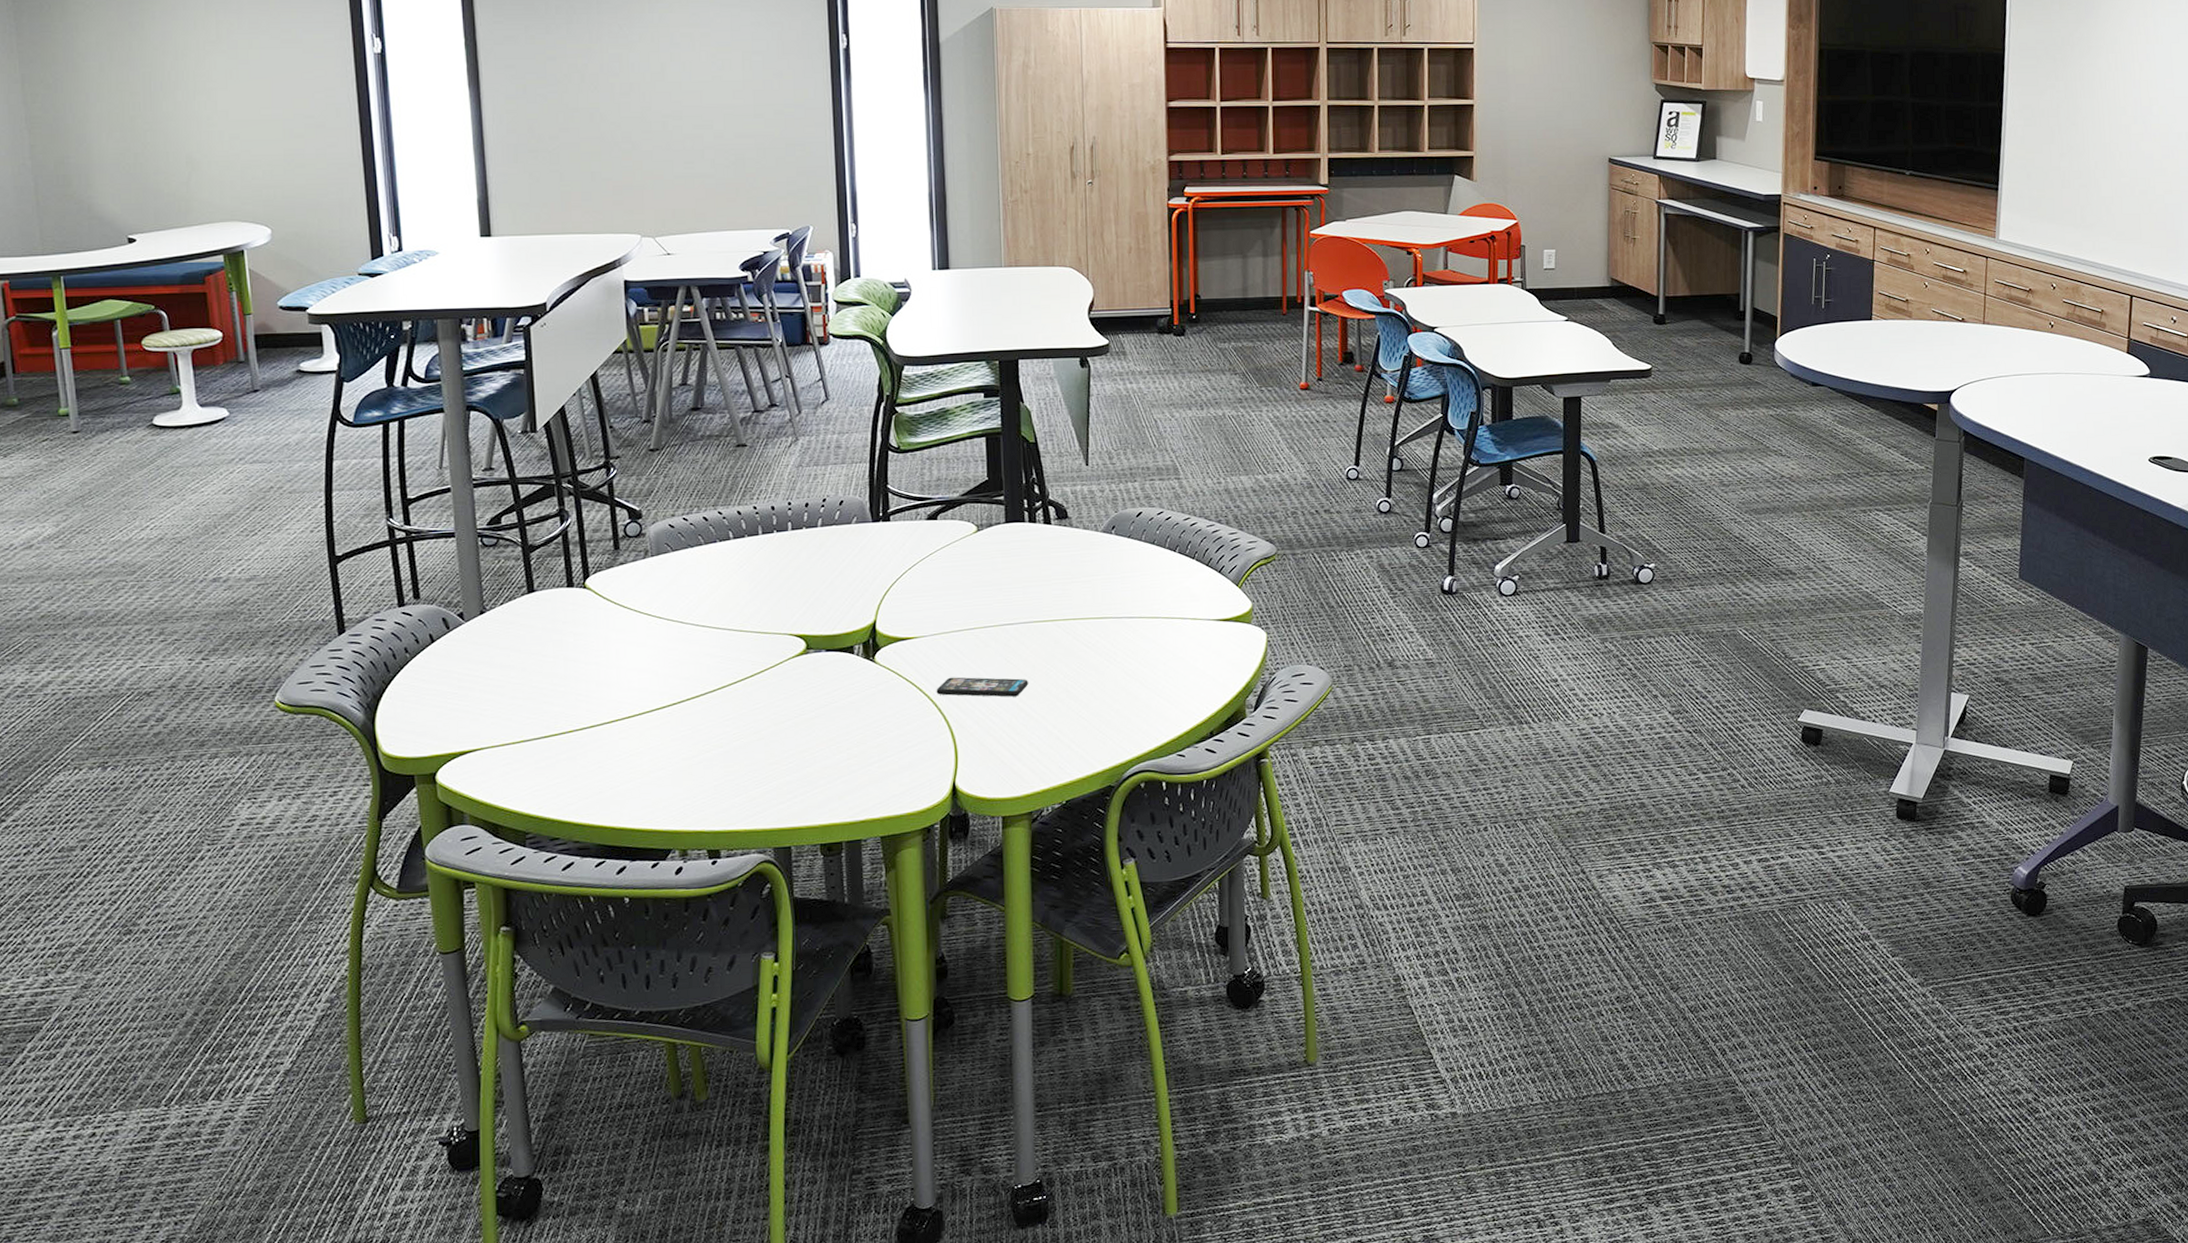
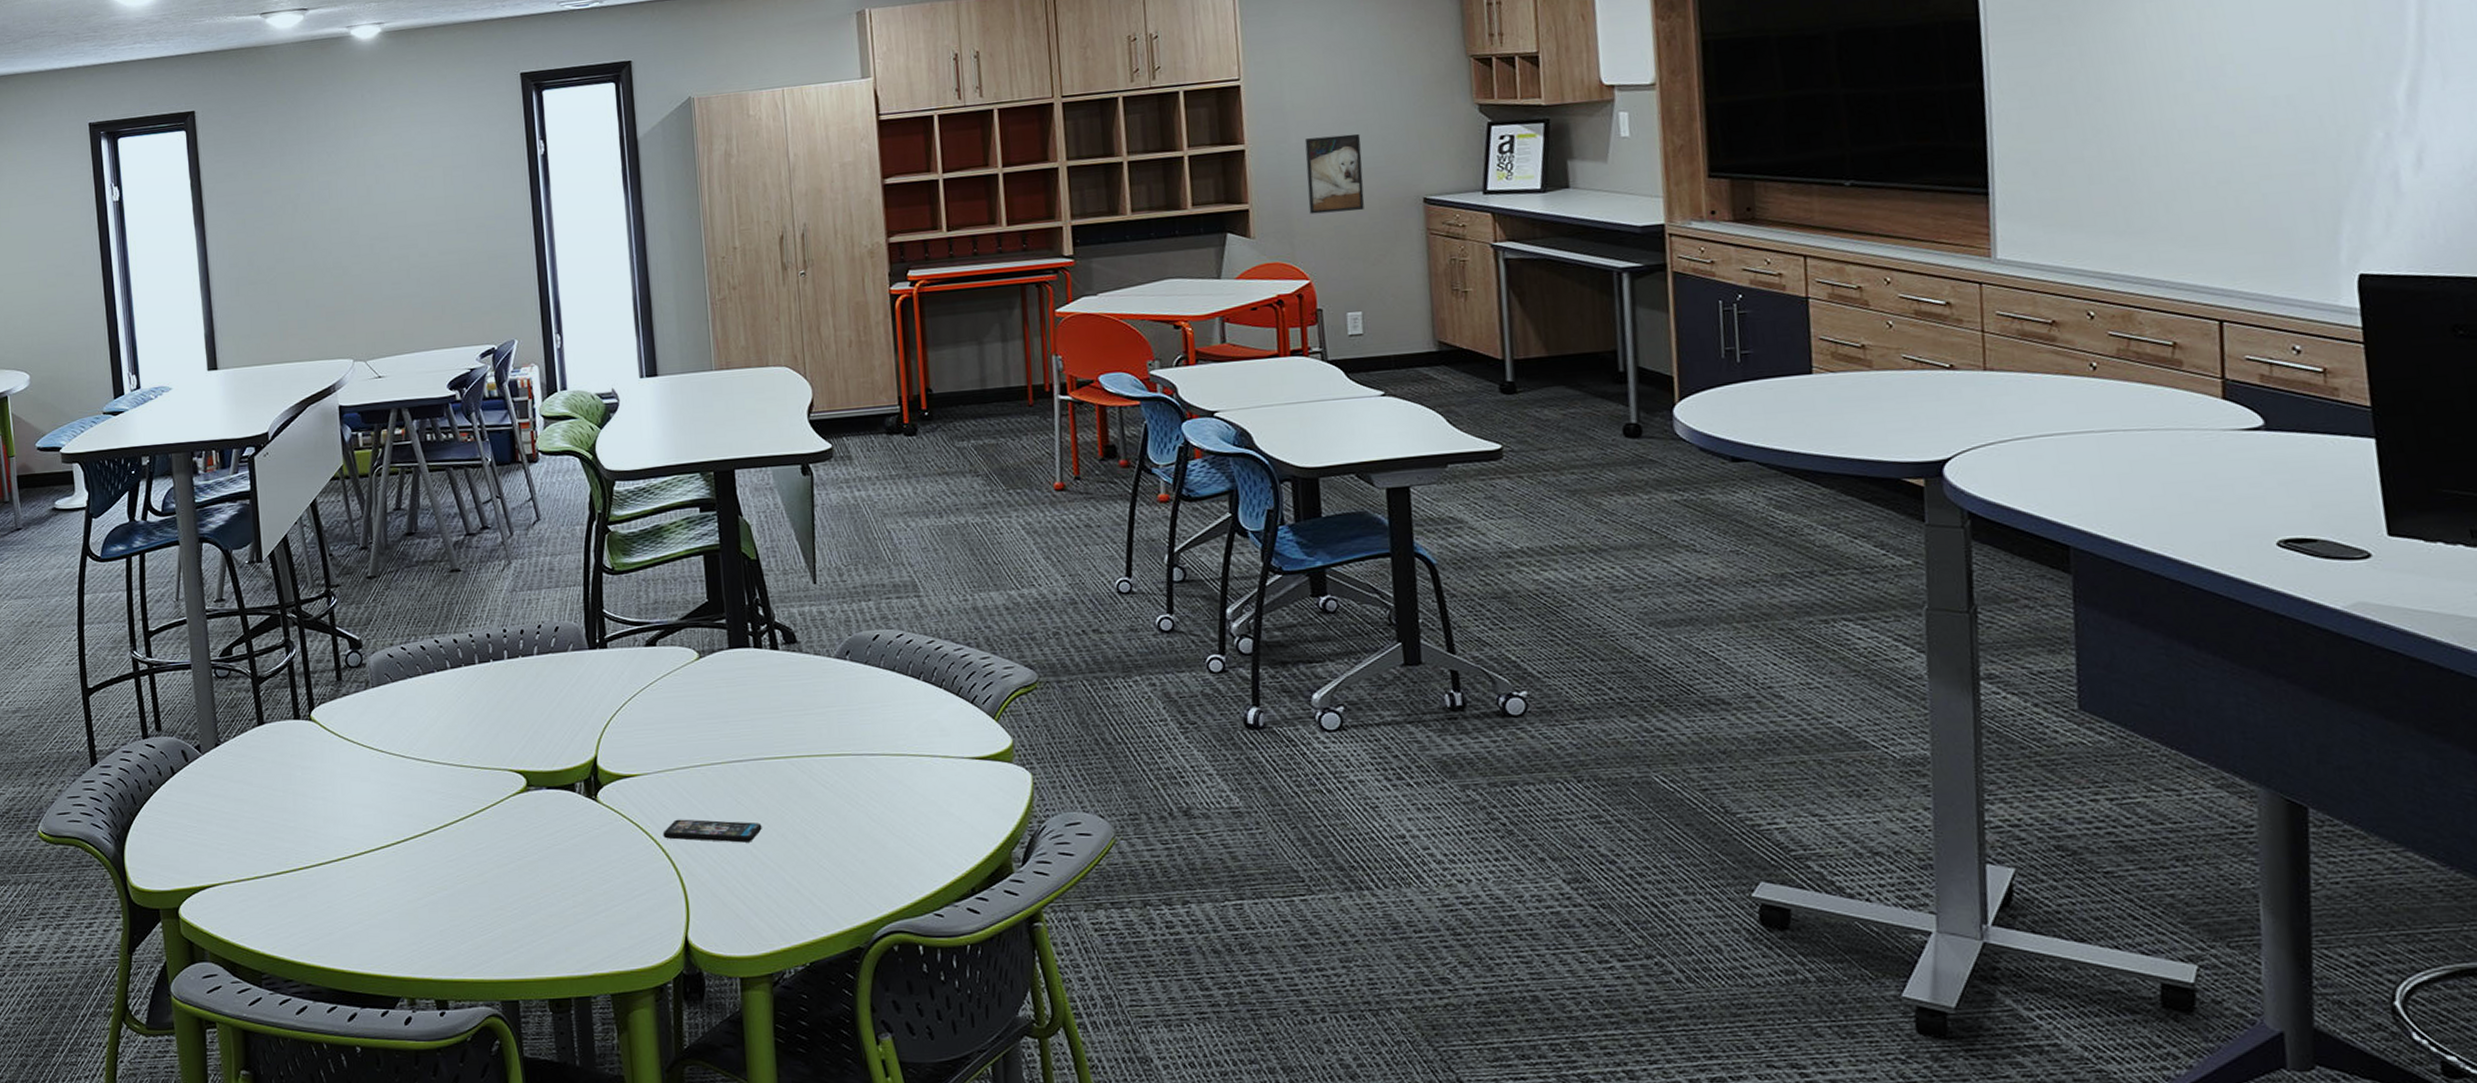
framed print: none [1520,99,1565,165] -> present [1304,133,1365,215]

